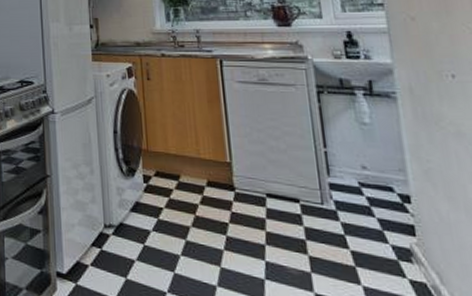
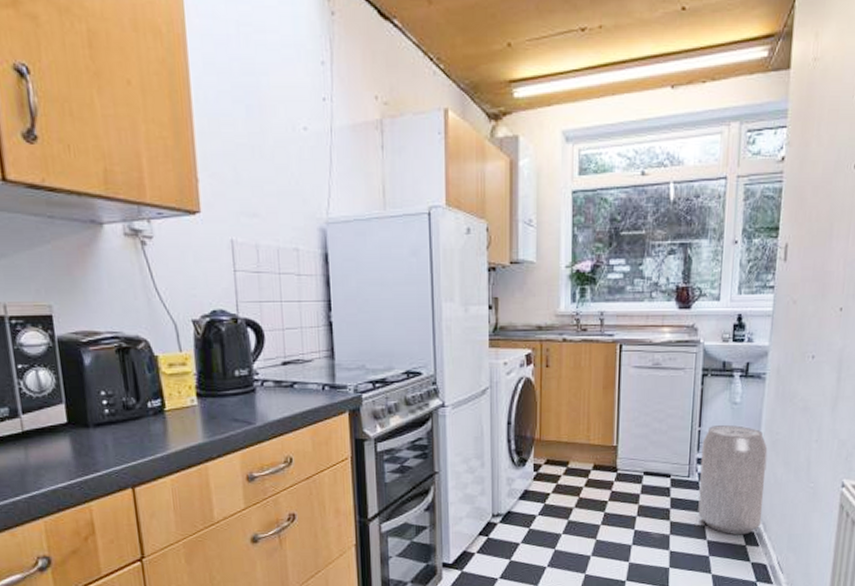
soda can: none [331,146,435,286] -> present [698,424,768,535]

